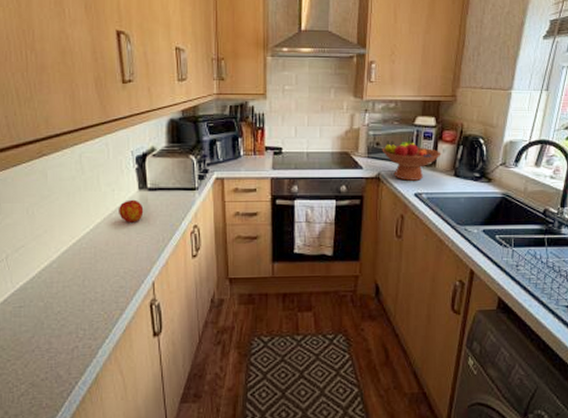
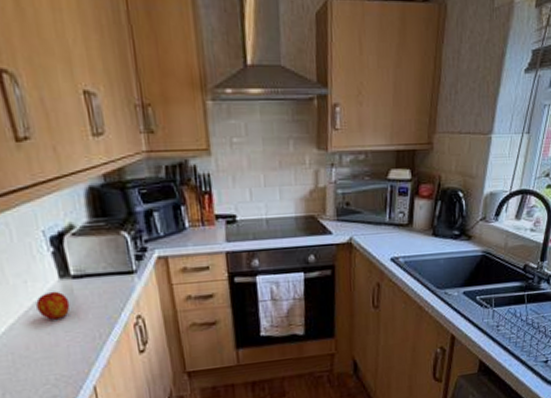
fruit bowl: present [382,141,442,181] -> none [352,198,418,245]

